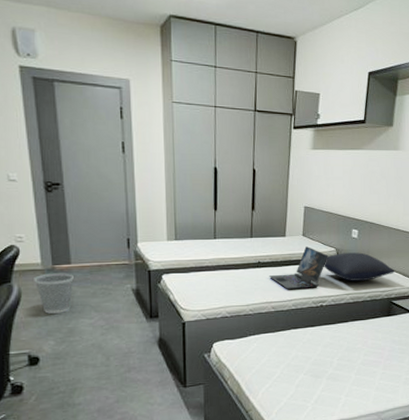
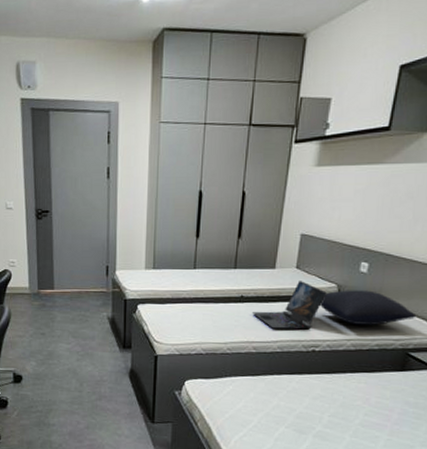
wastebasket: present [34,273,75,314] -> none [22,297,57,336]

